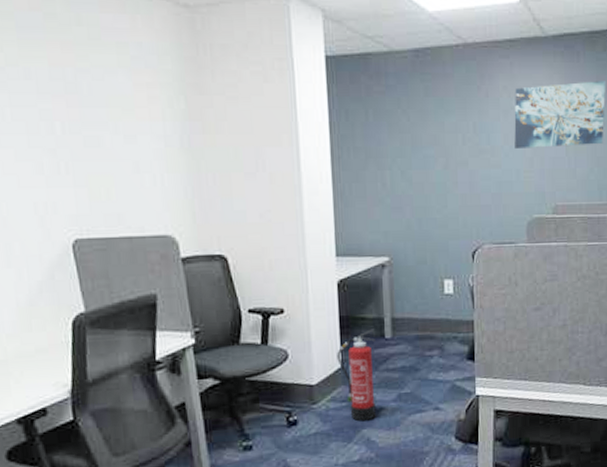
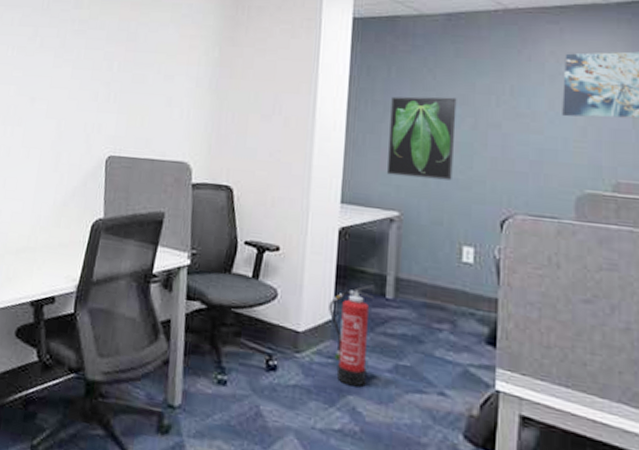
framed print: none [372,138,431,222] -> present [387,96,457,181]

